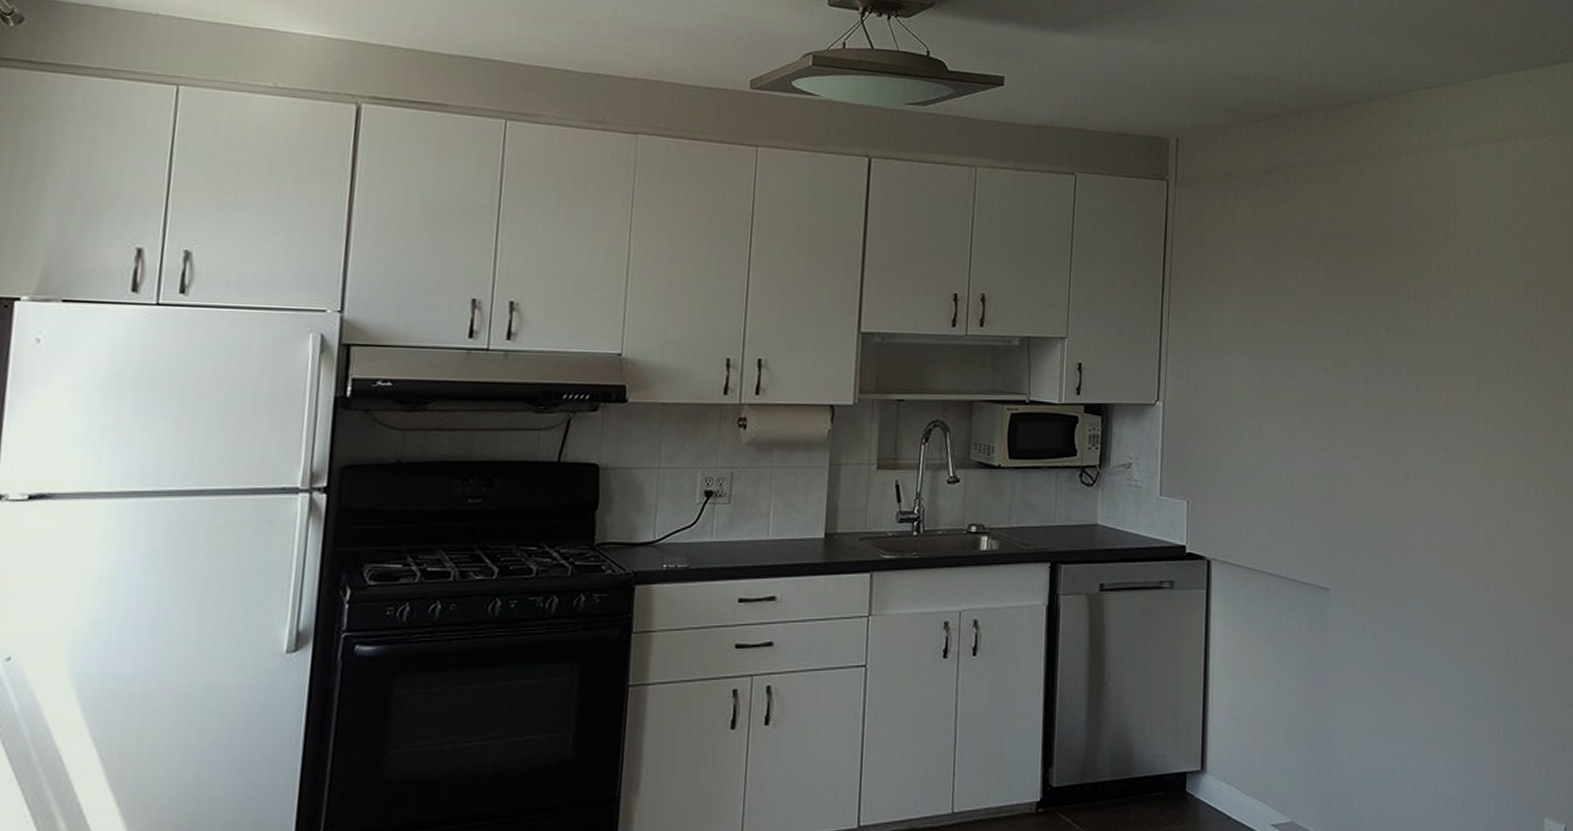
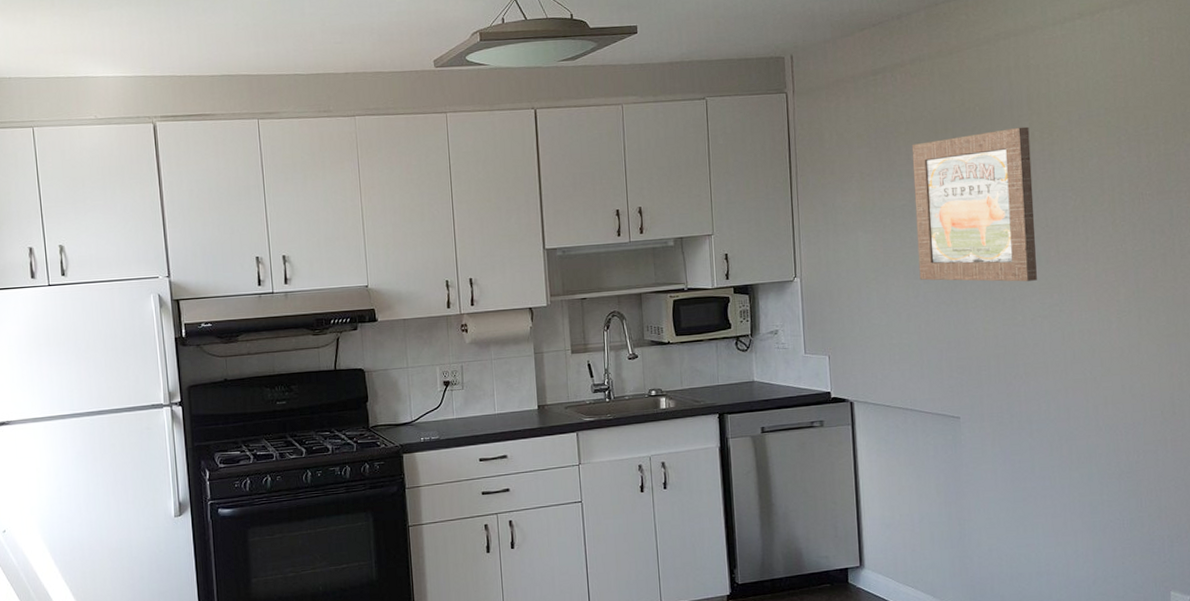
wall art: none [1297,254,1426,433] -> present [911,126,1037,282]

